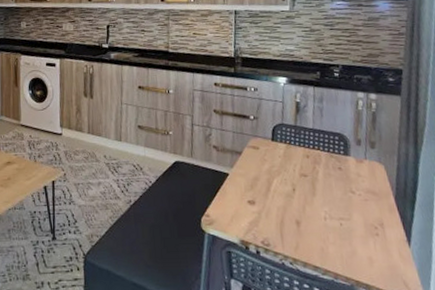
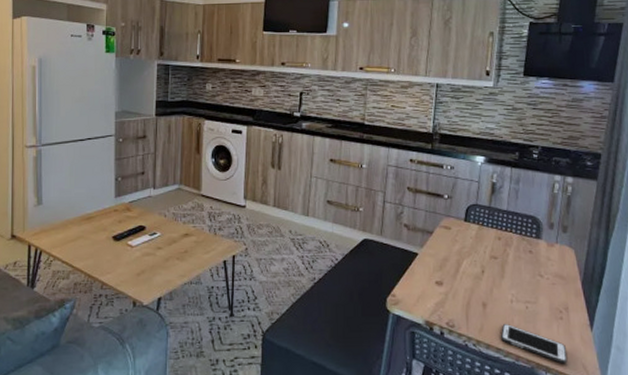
cell phone: none [317,240,388,281] -> present [501,323,568,364]

